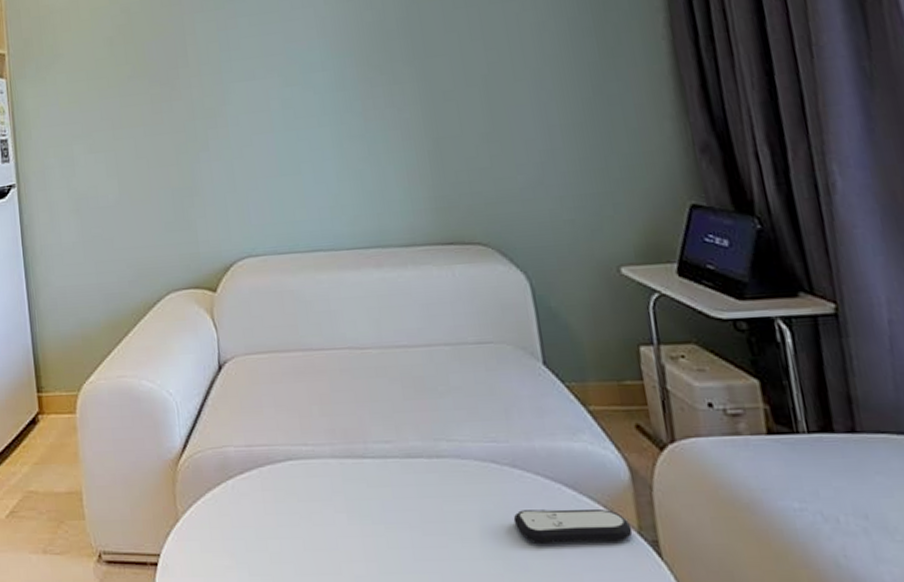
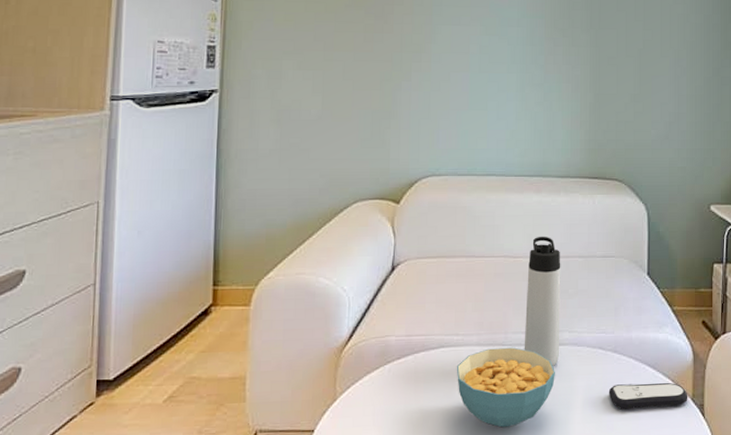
cereal bowl: none [310,460,438,561] -> present [456,347,555,428]
thermos bottle: none [379,320,439,484] -> present [524,236,561,366]

